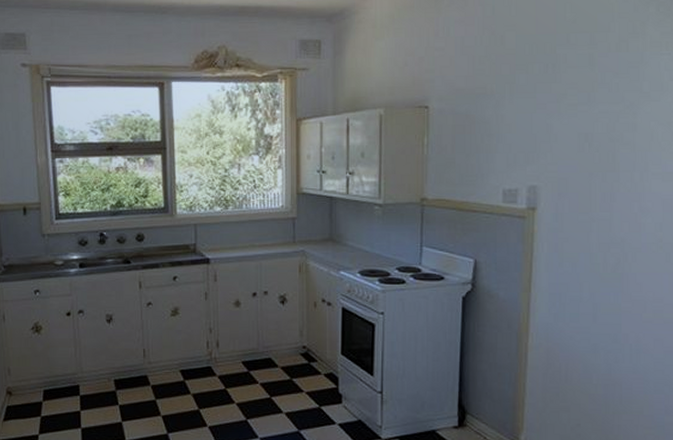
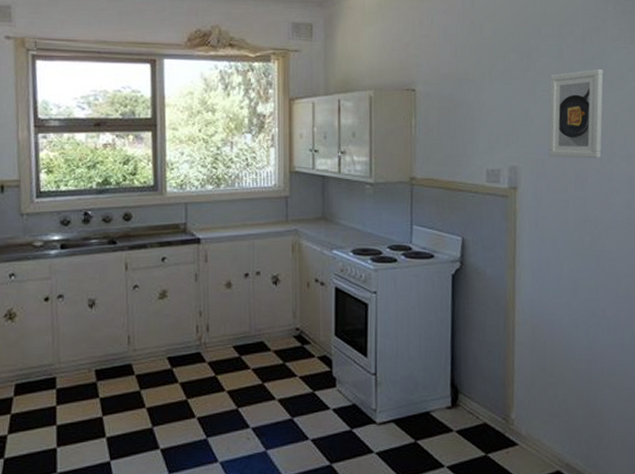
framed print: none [573,78,640,177] -> present [548,68,604,159]

